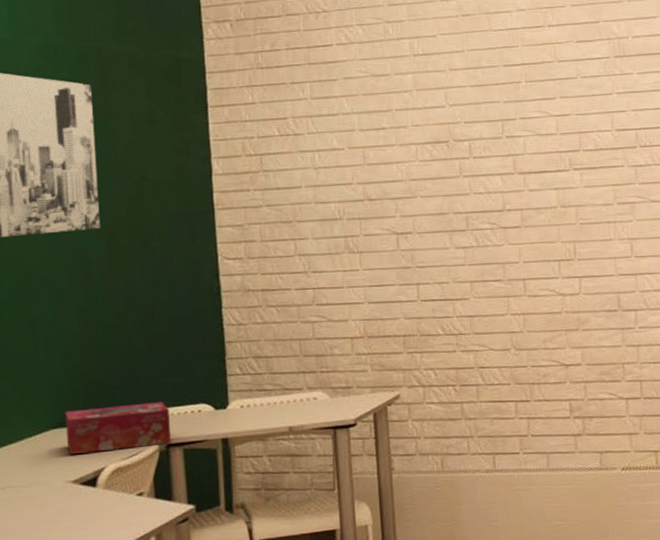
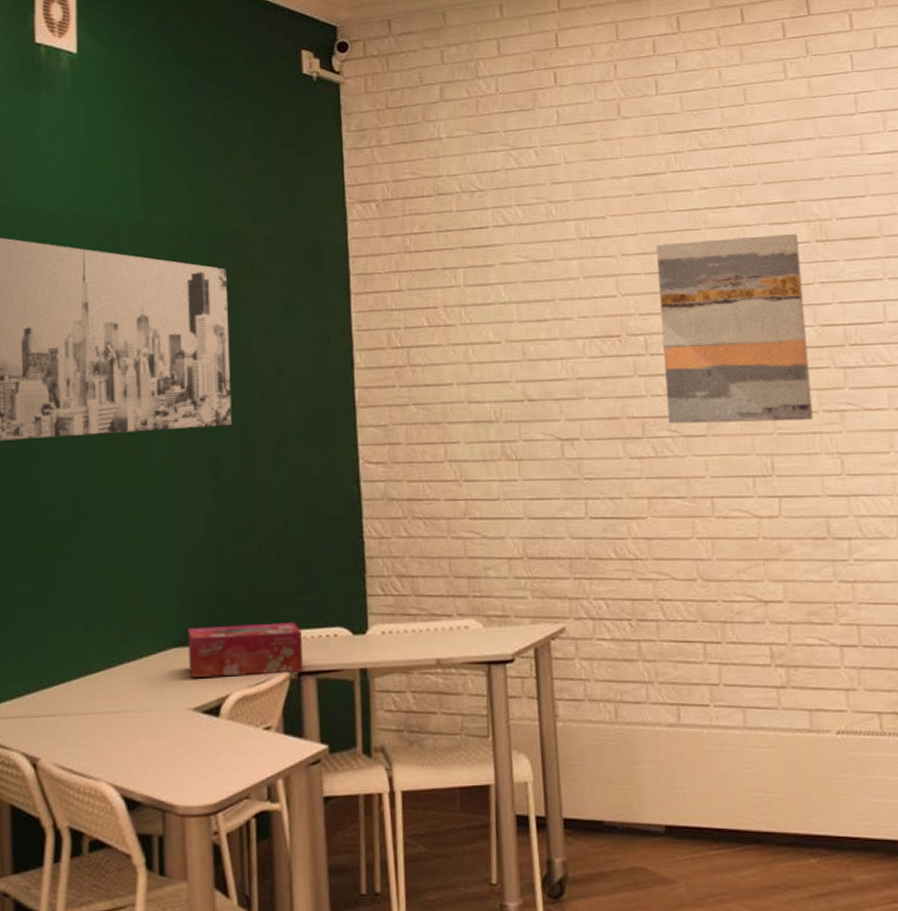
wall art: none [480,50,609,218] -> present [656,233,813,424]

